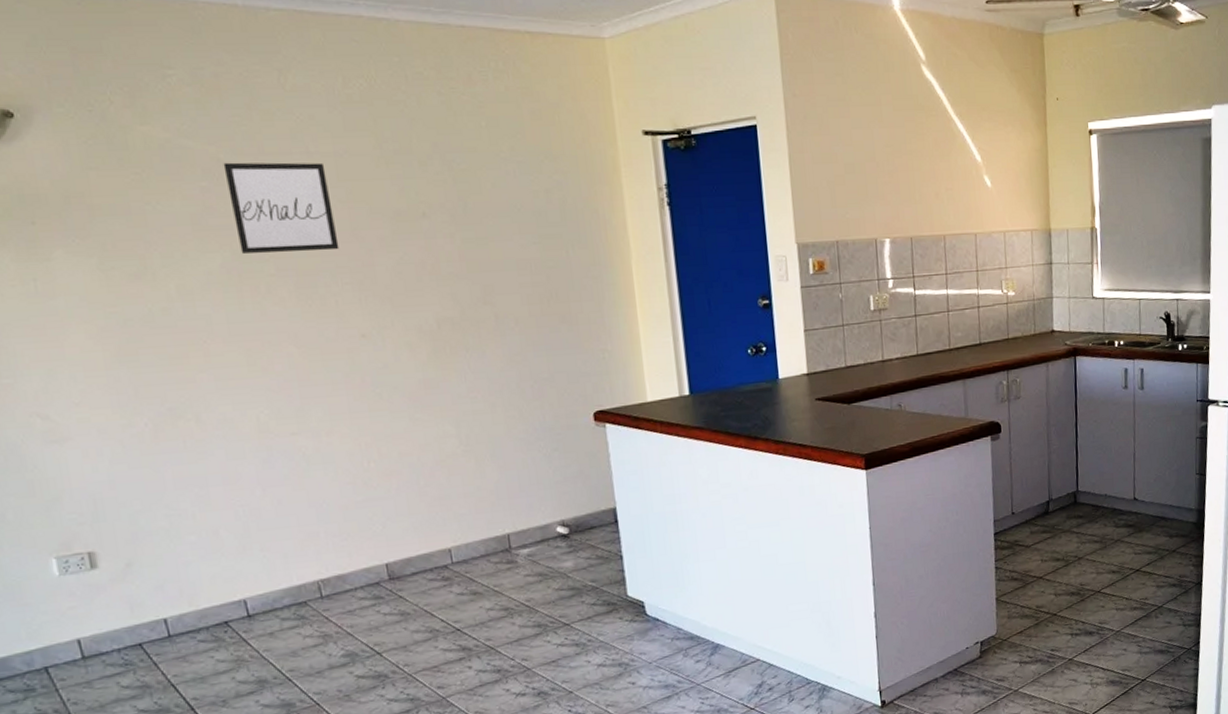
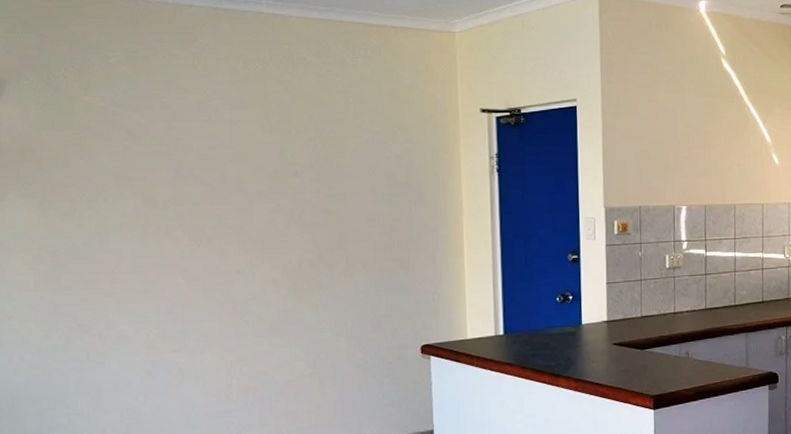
wall art: present [223,162,340,253] -> none [143,126,227,201]

